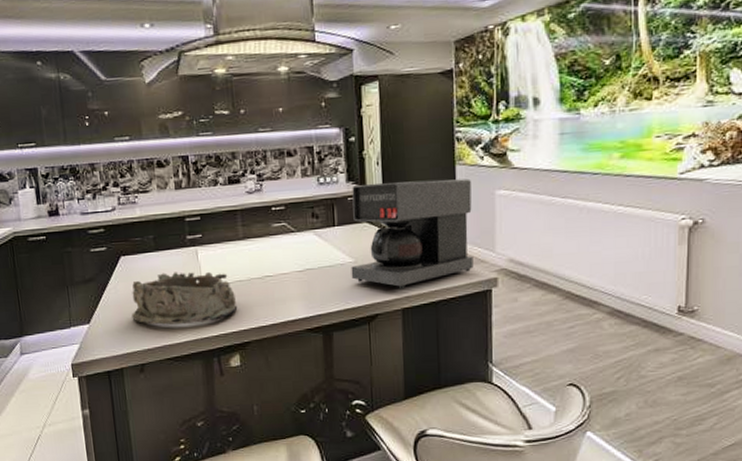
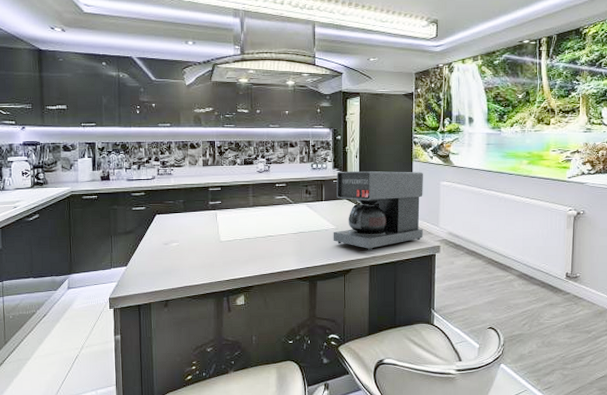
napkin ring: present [131,271,238,325] -> none [161,229,245,270]

